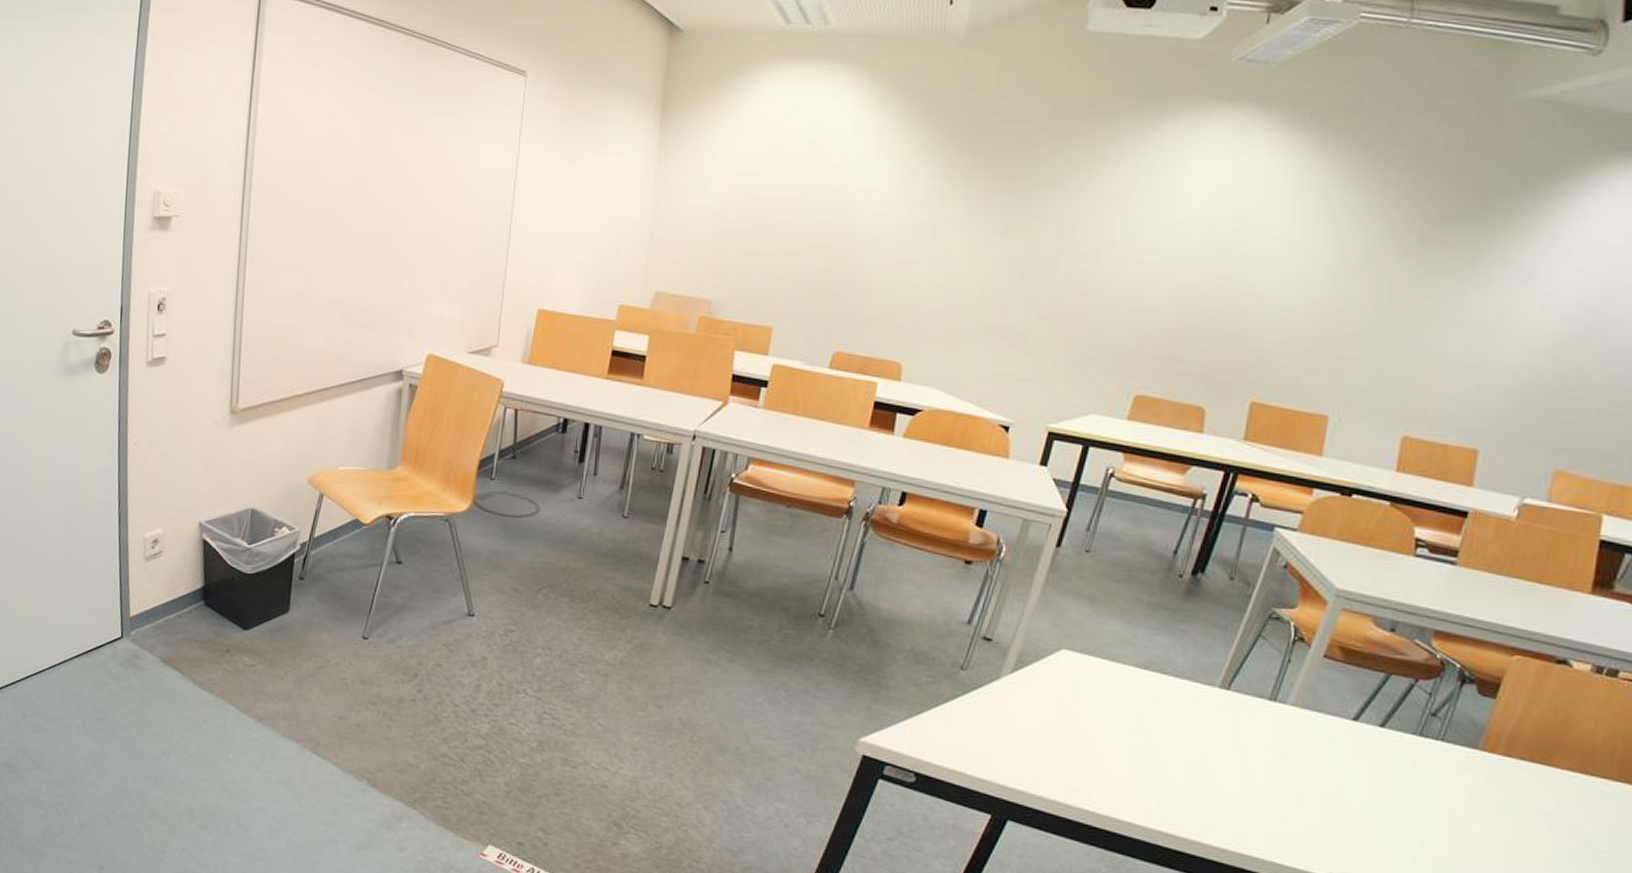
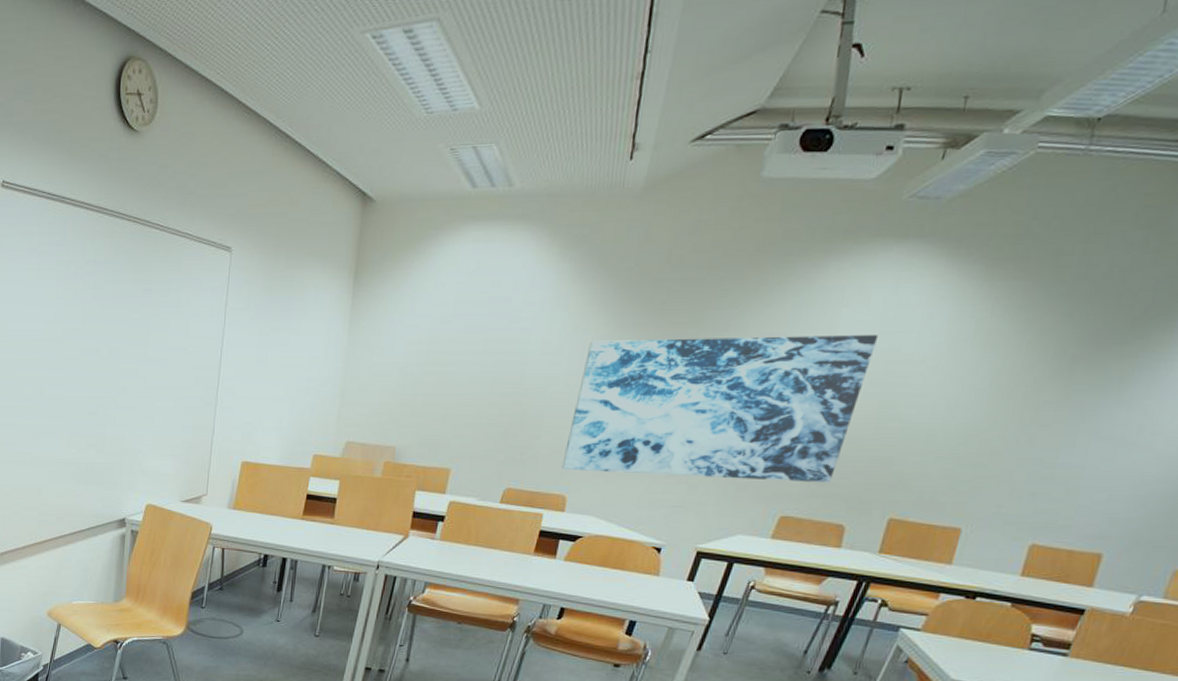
wall art: none [895,192,1221,360] -> present [561,335,879,484]

